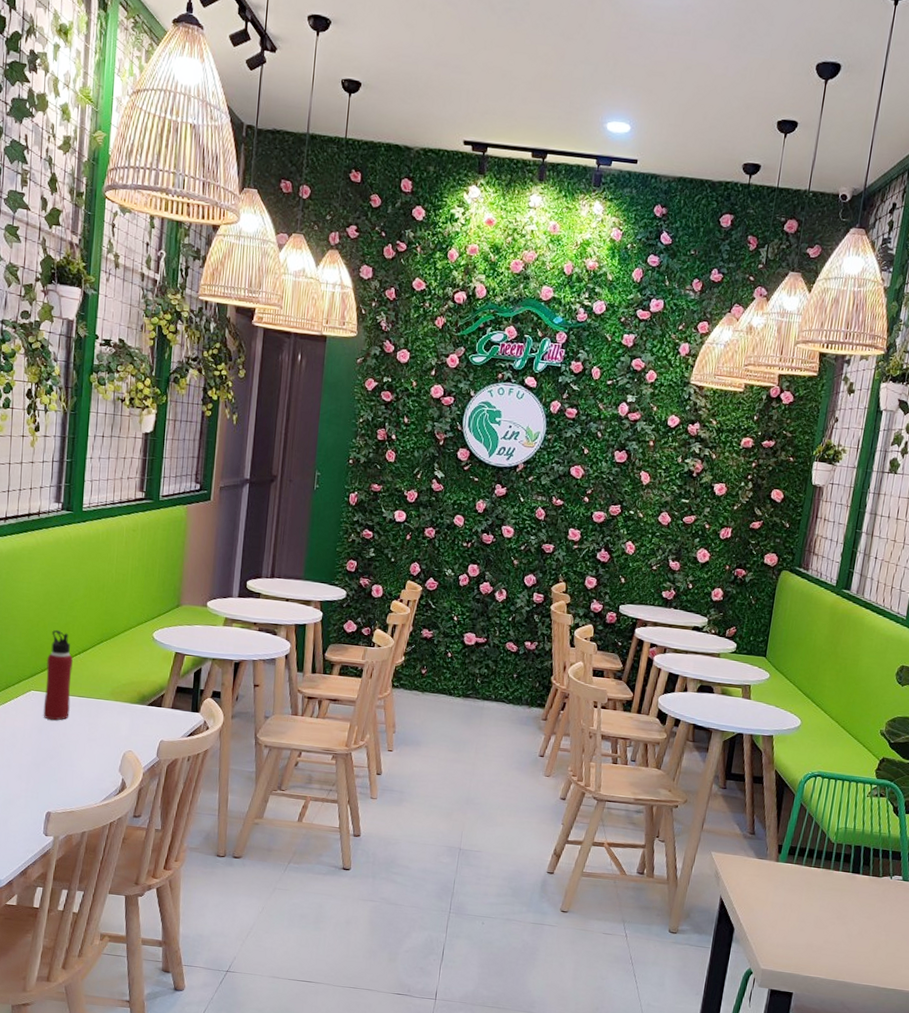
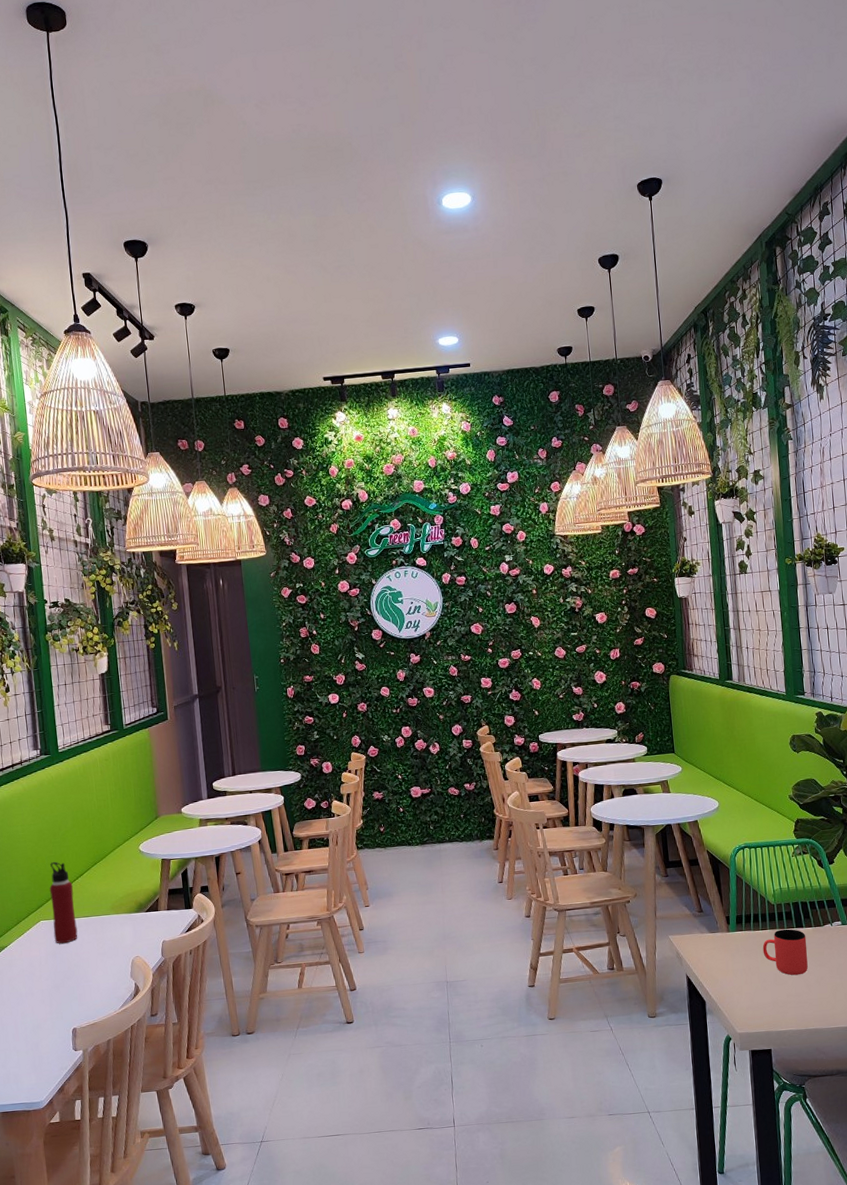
cup: none [809,871,861,923] -> present [762,929,808,976]

